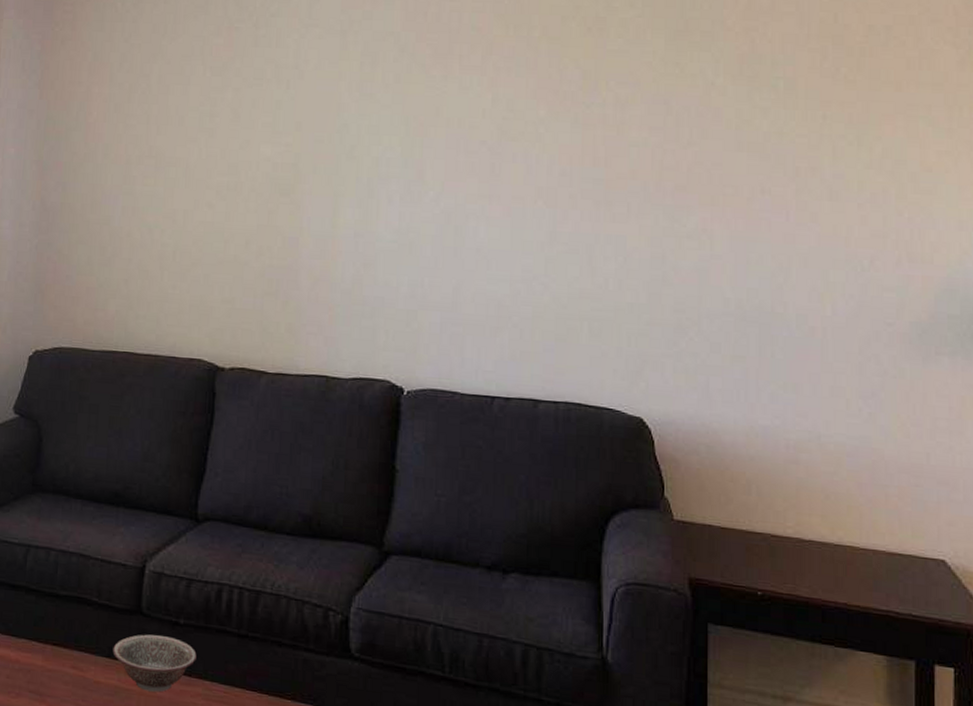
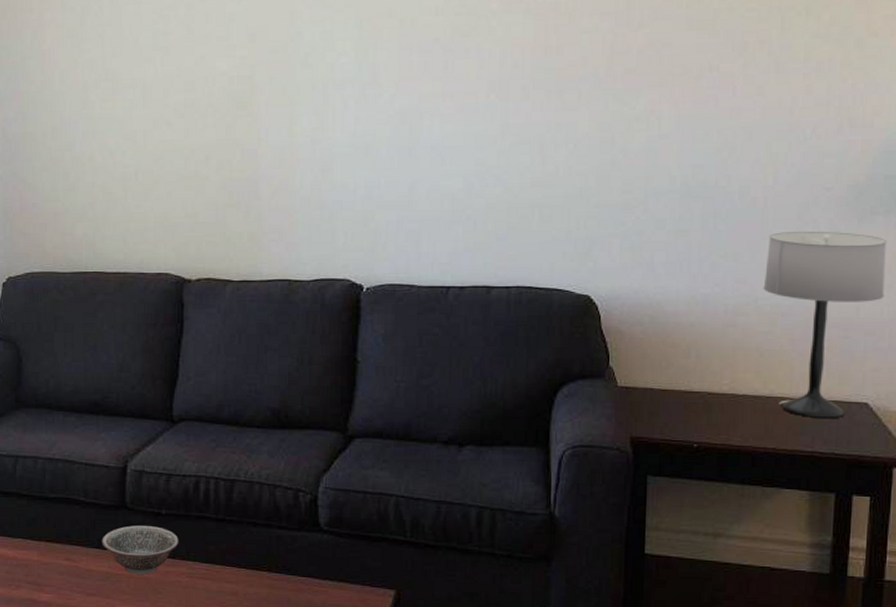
table lamp: none [826,366,956,575] -> present [763,231,887,419]

